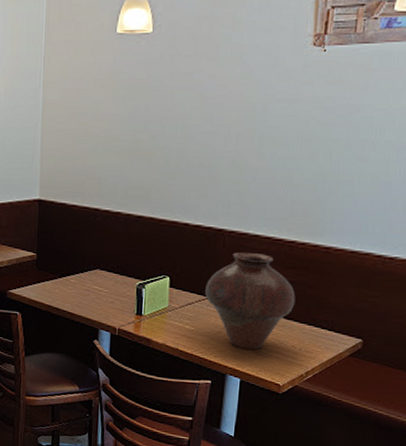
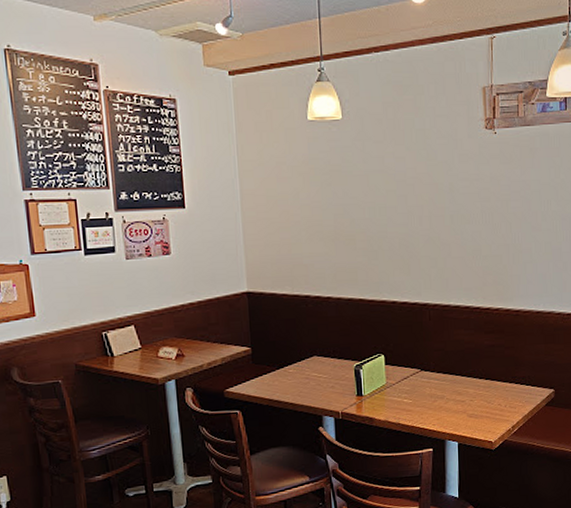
vase: present [205,252,296,350] -> none [418,322,497,414]

